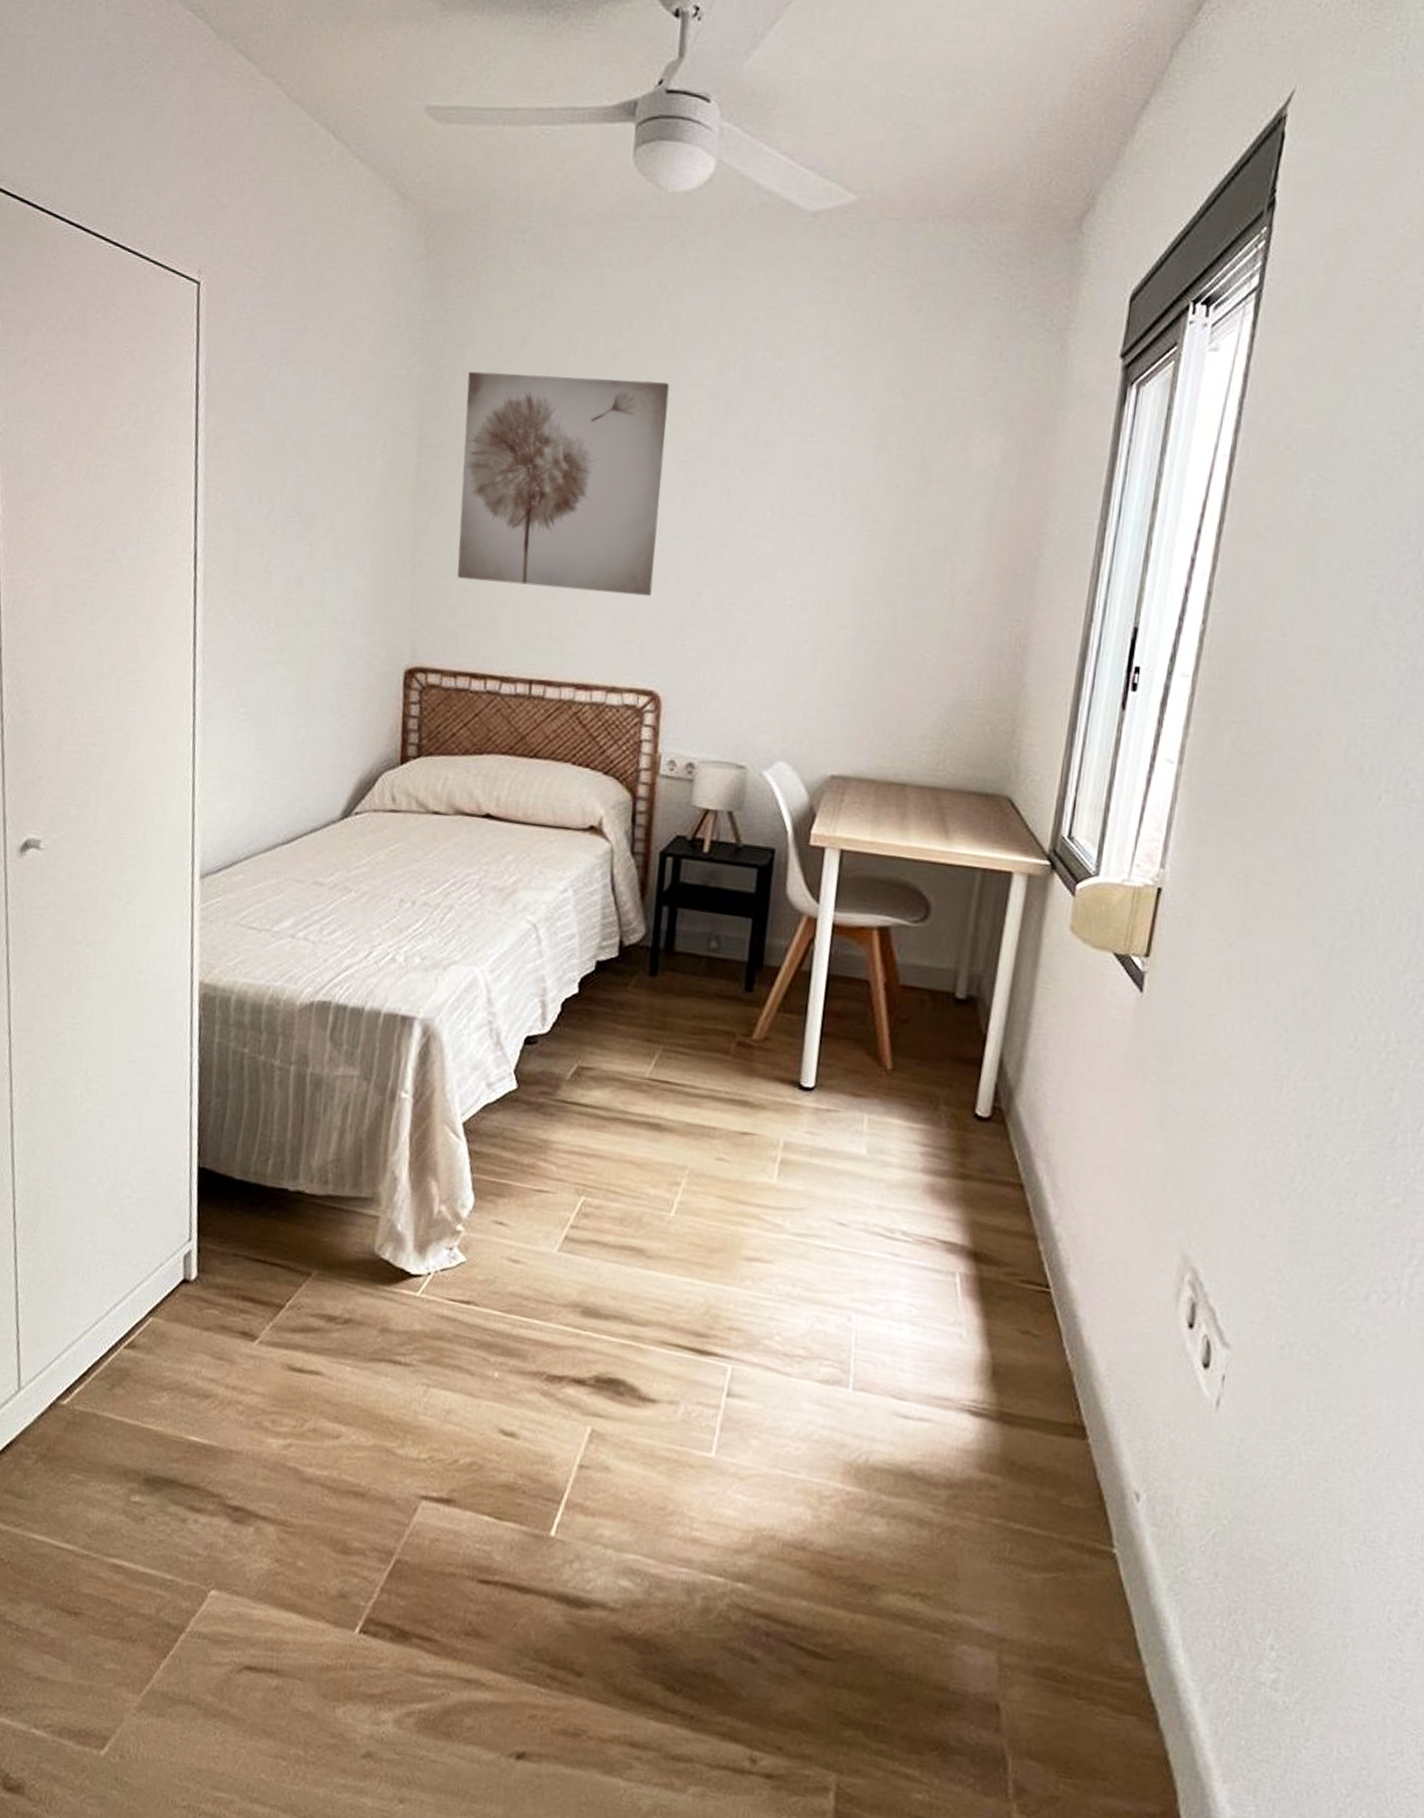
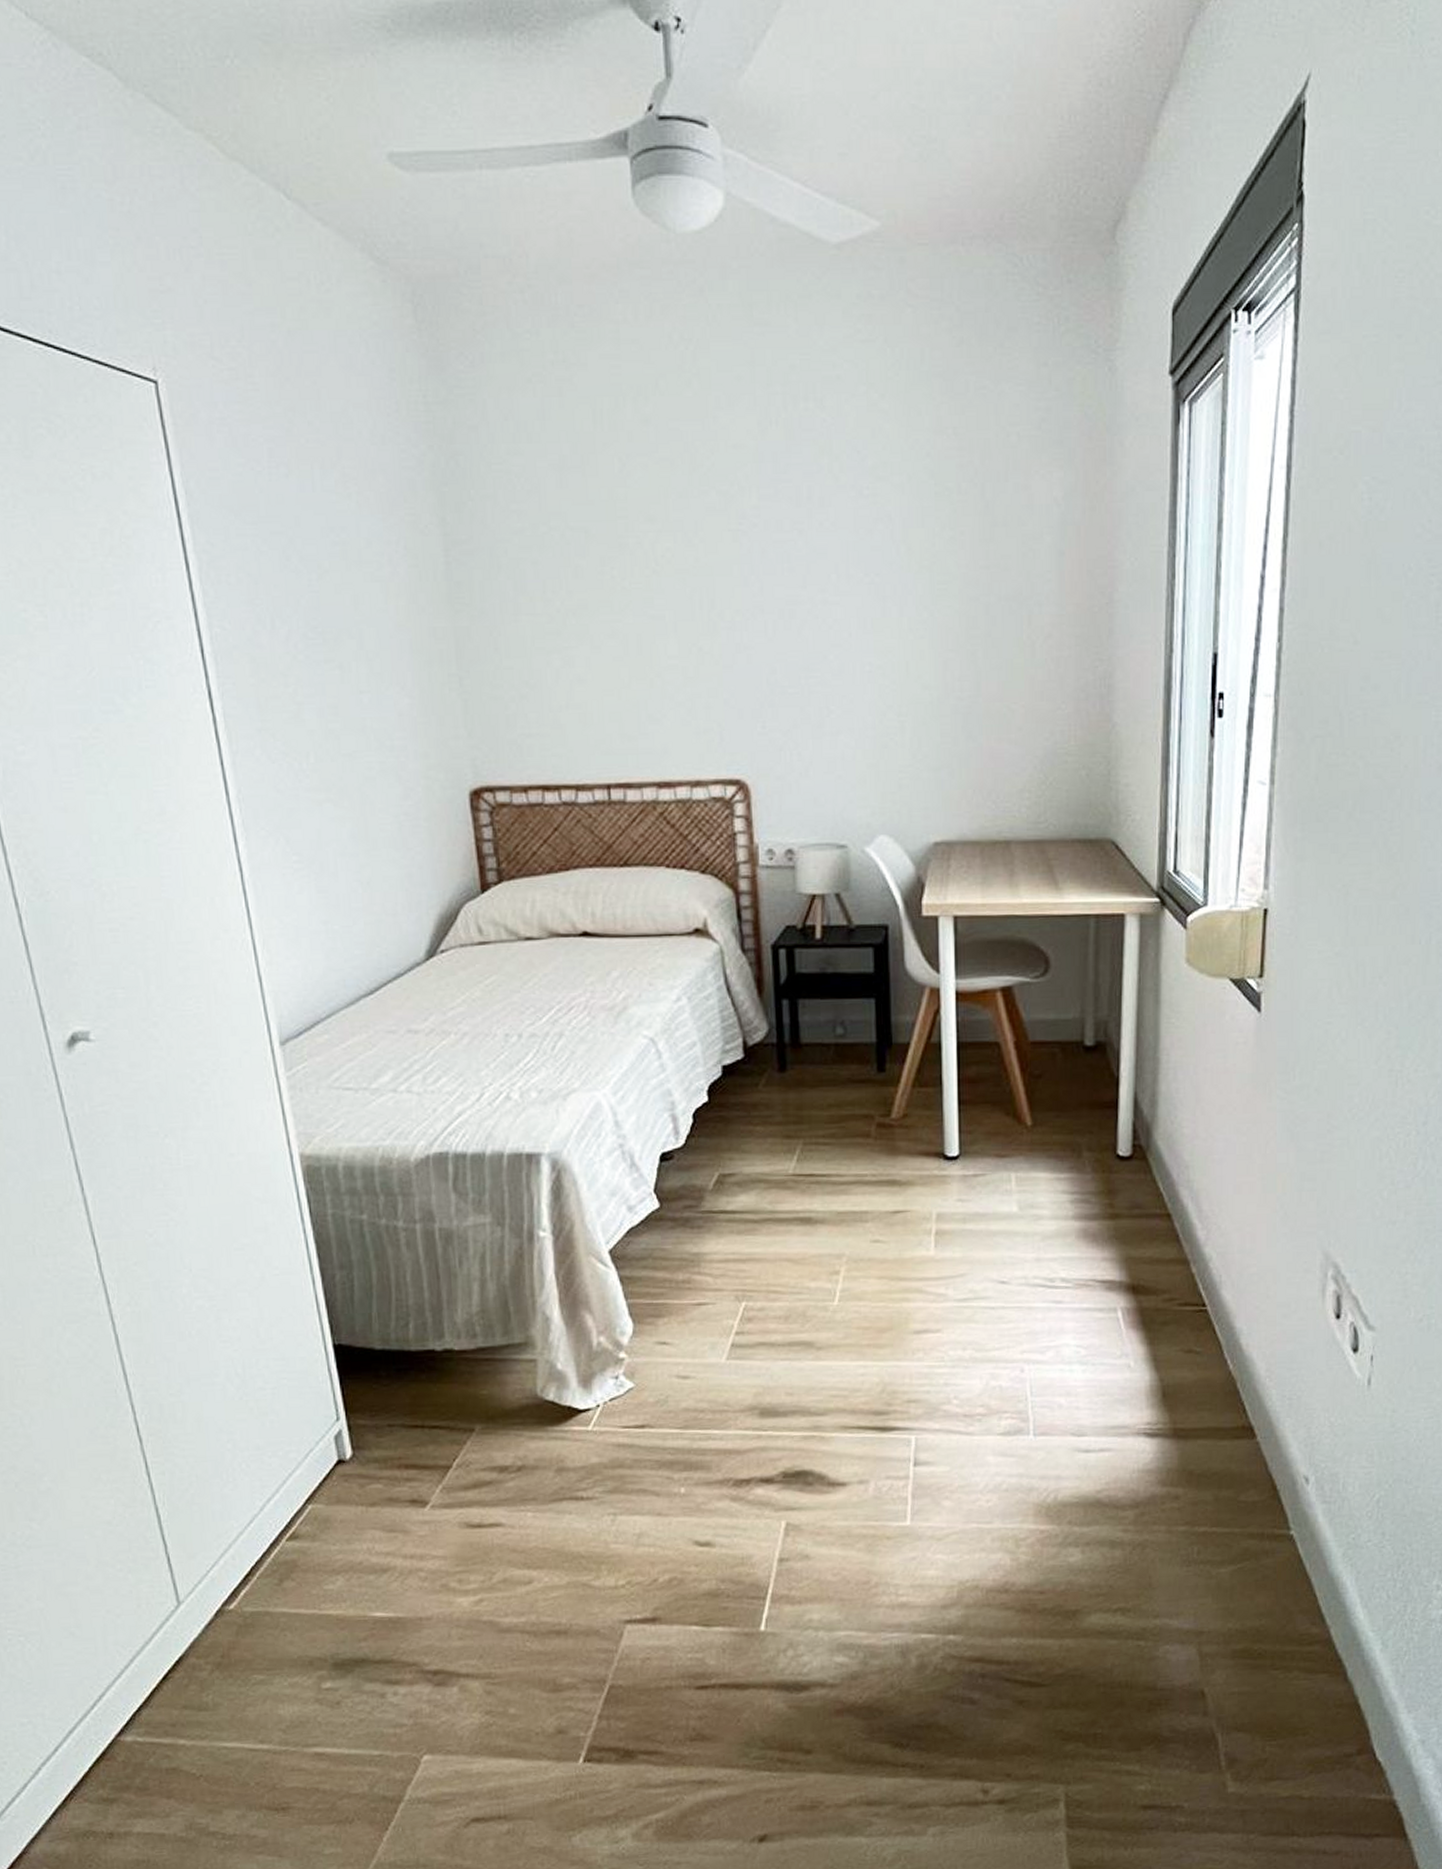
wall art: present [457,371,670,597] -> none [487,447,723,685]

